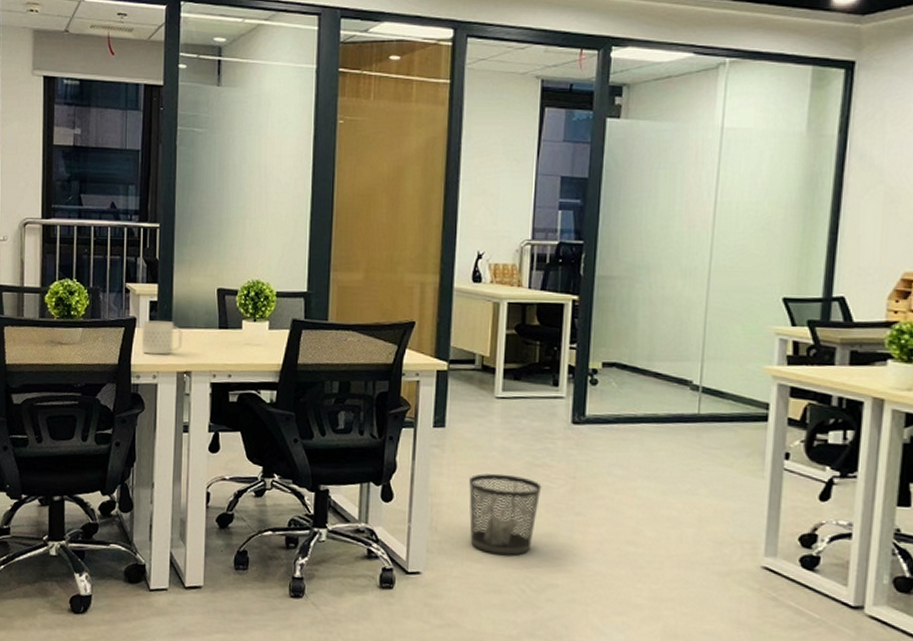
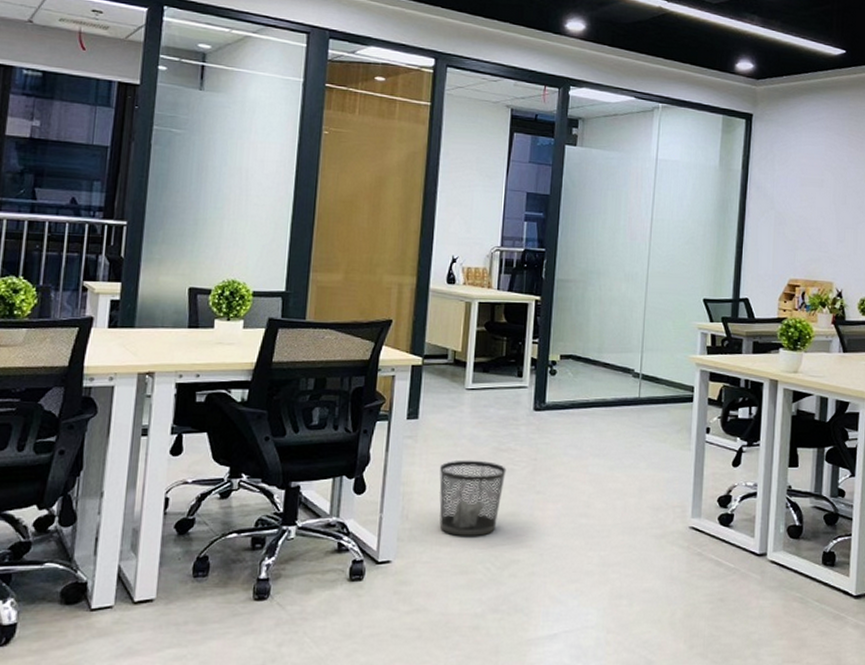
mug: present [141,320,183,356] -> none [97,320,147,357]

